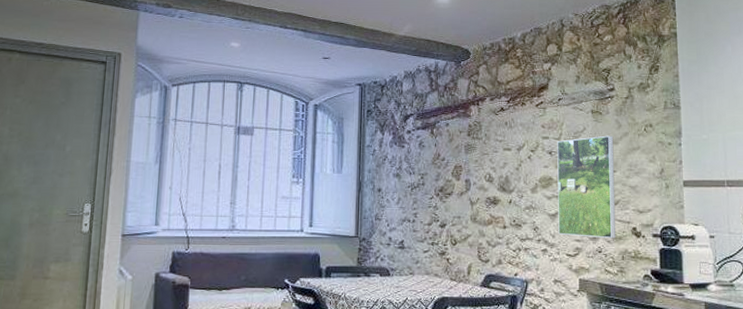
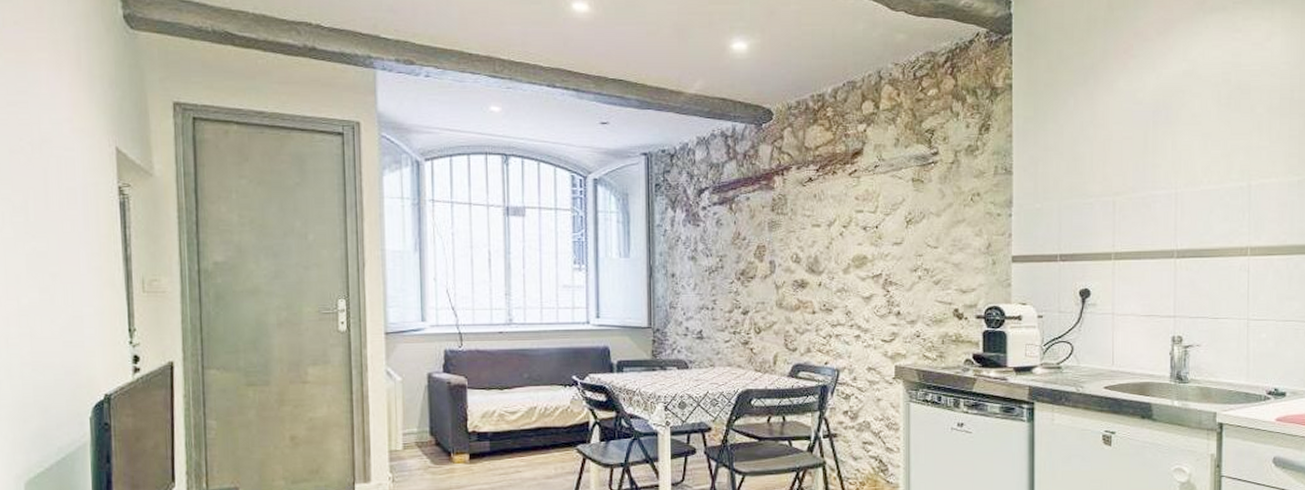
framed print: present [557,135,616,239] -> none [872,207,936,322]

